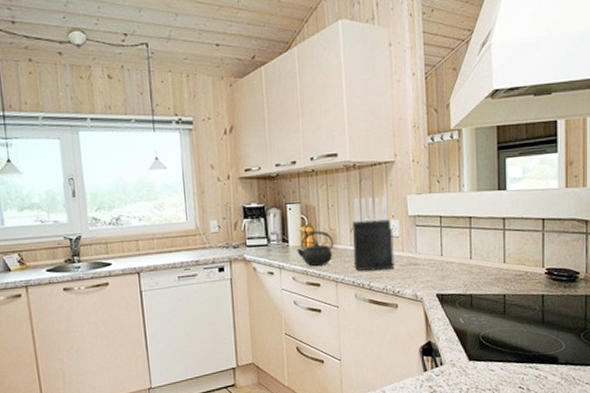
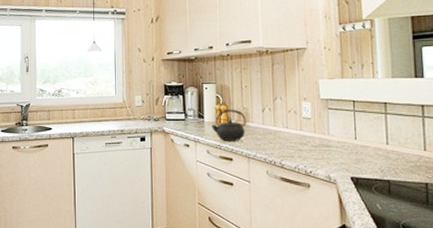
knife block: present [353,195,394,271] -> none [265,79,306,150]

